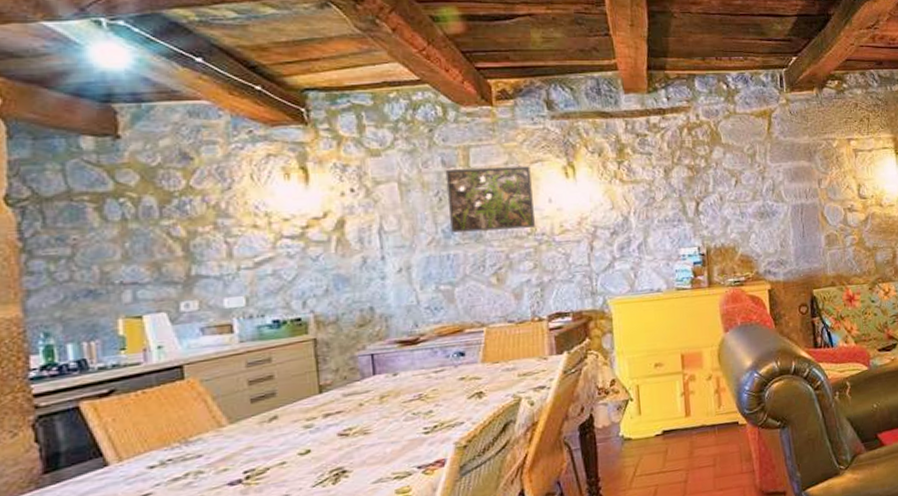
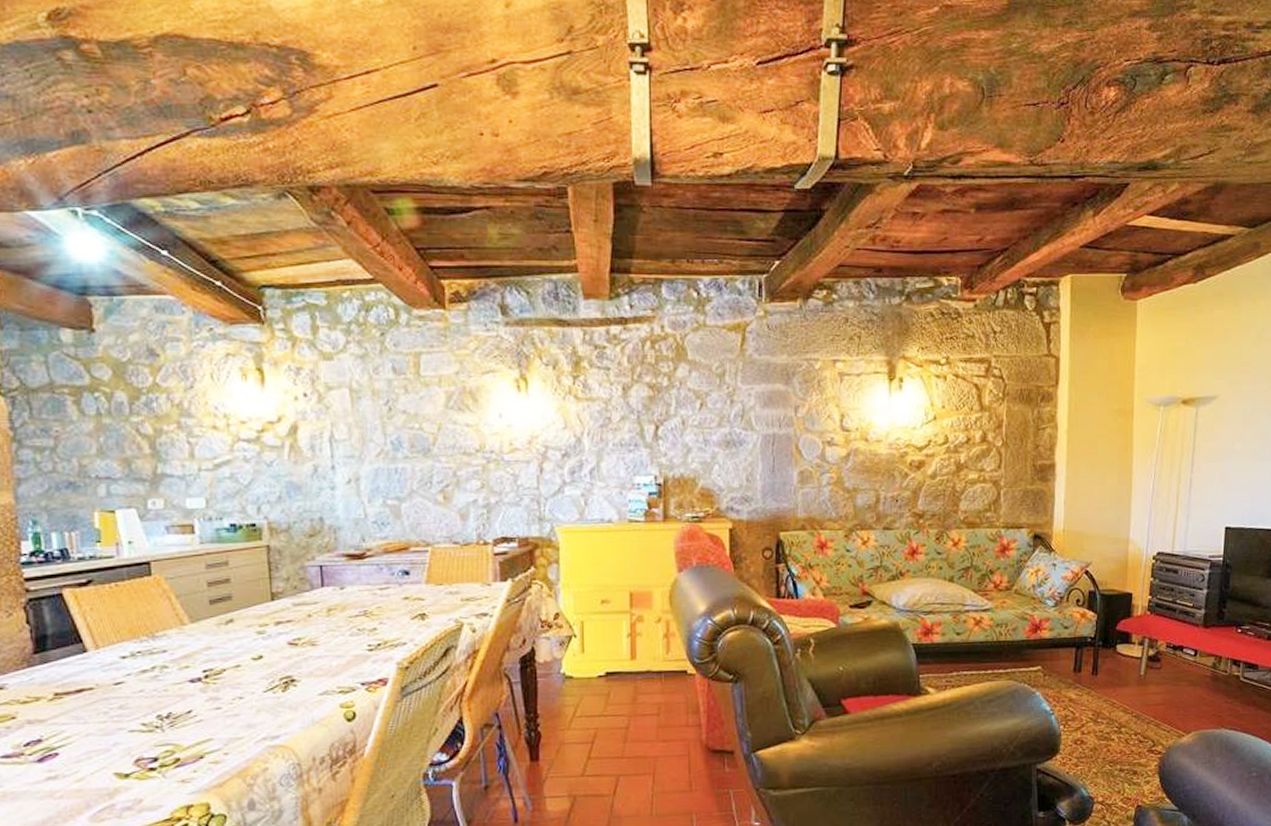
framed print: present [445,166,535,233] -> none [395,377,484,445]

